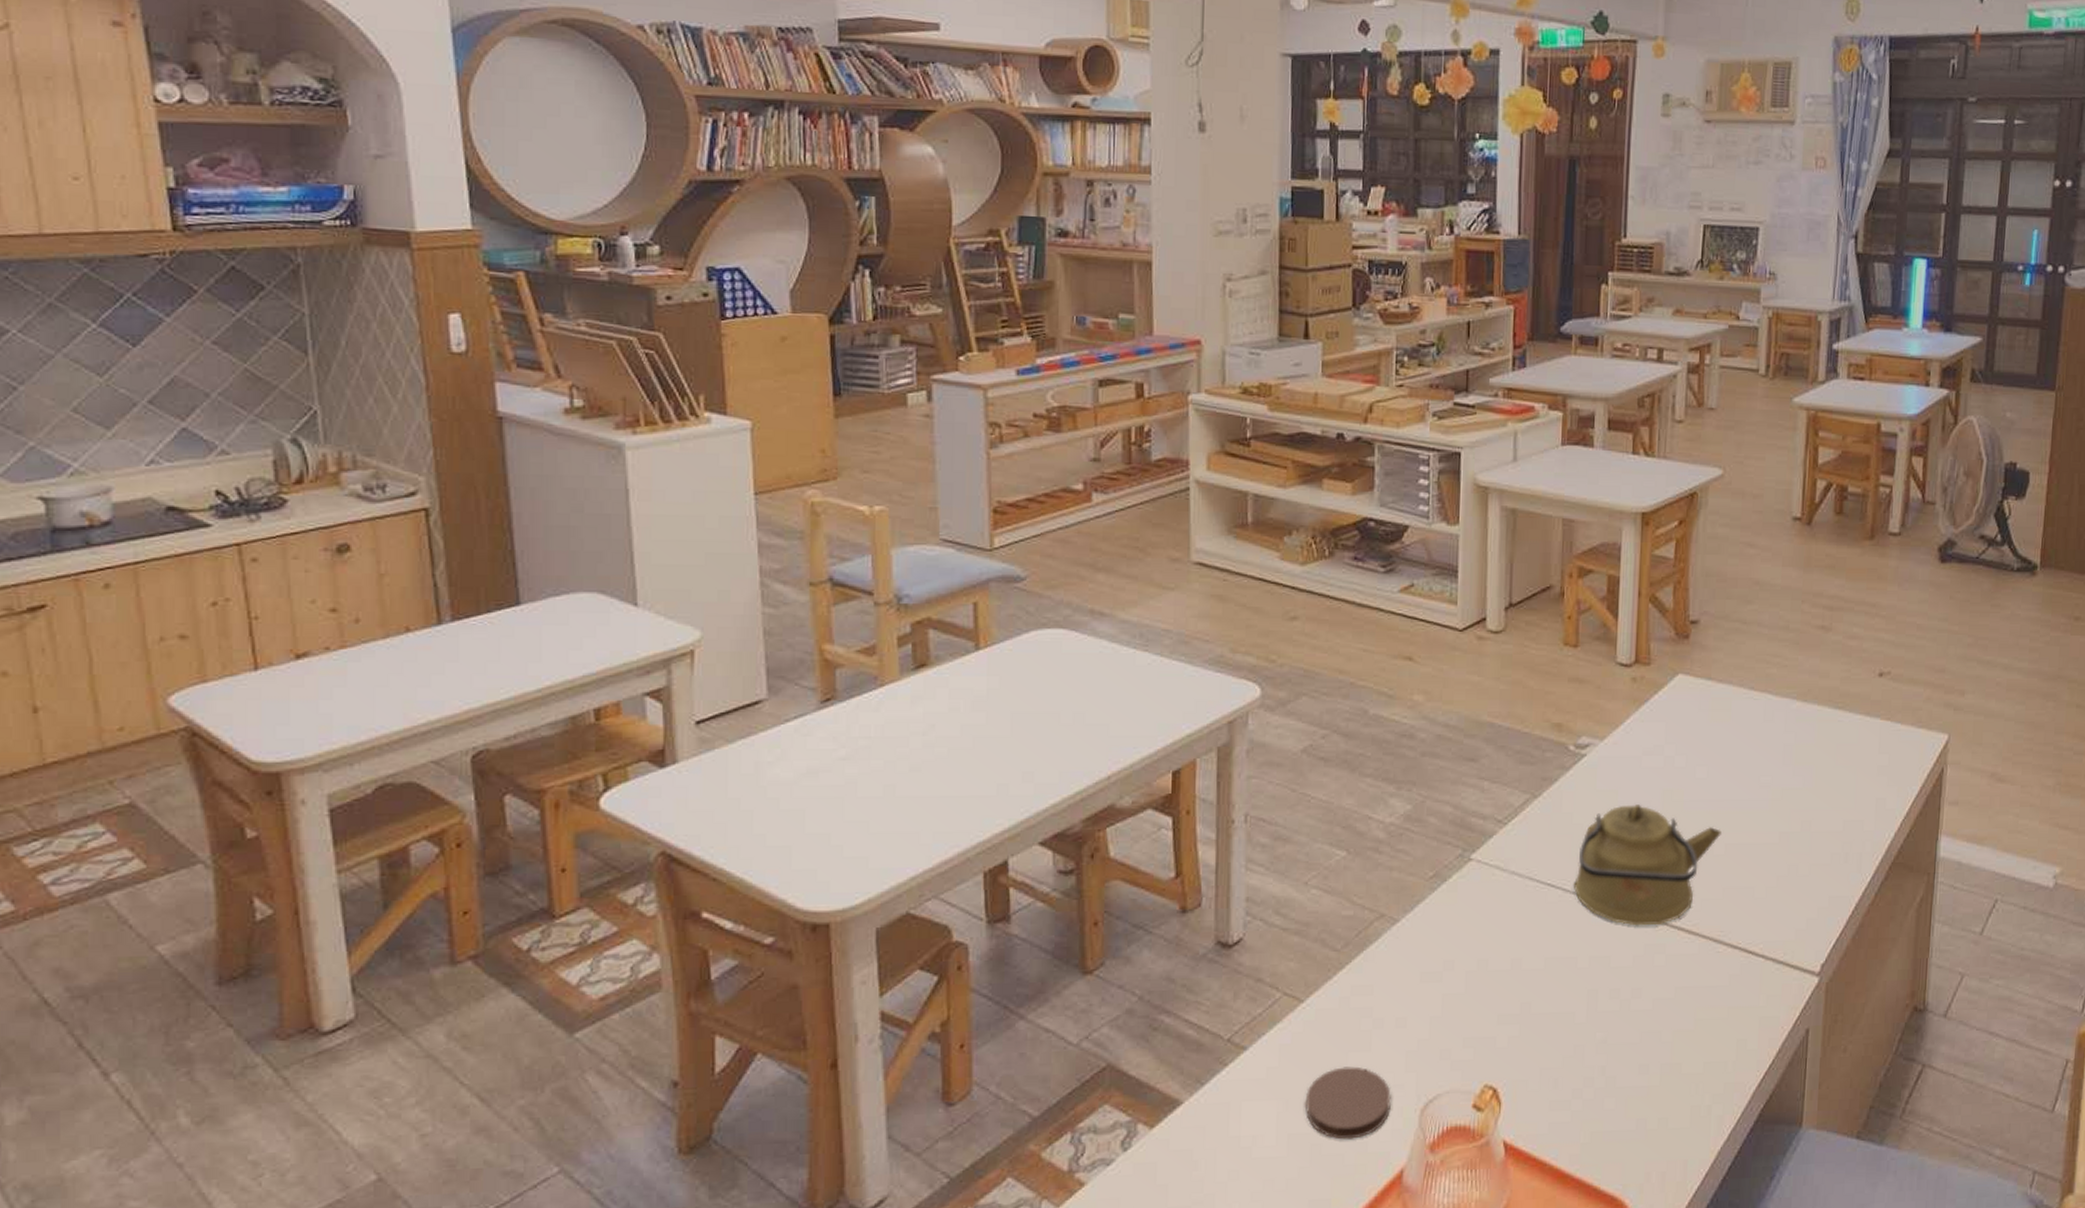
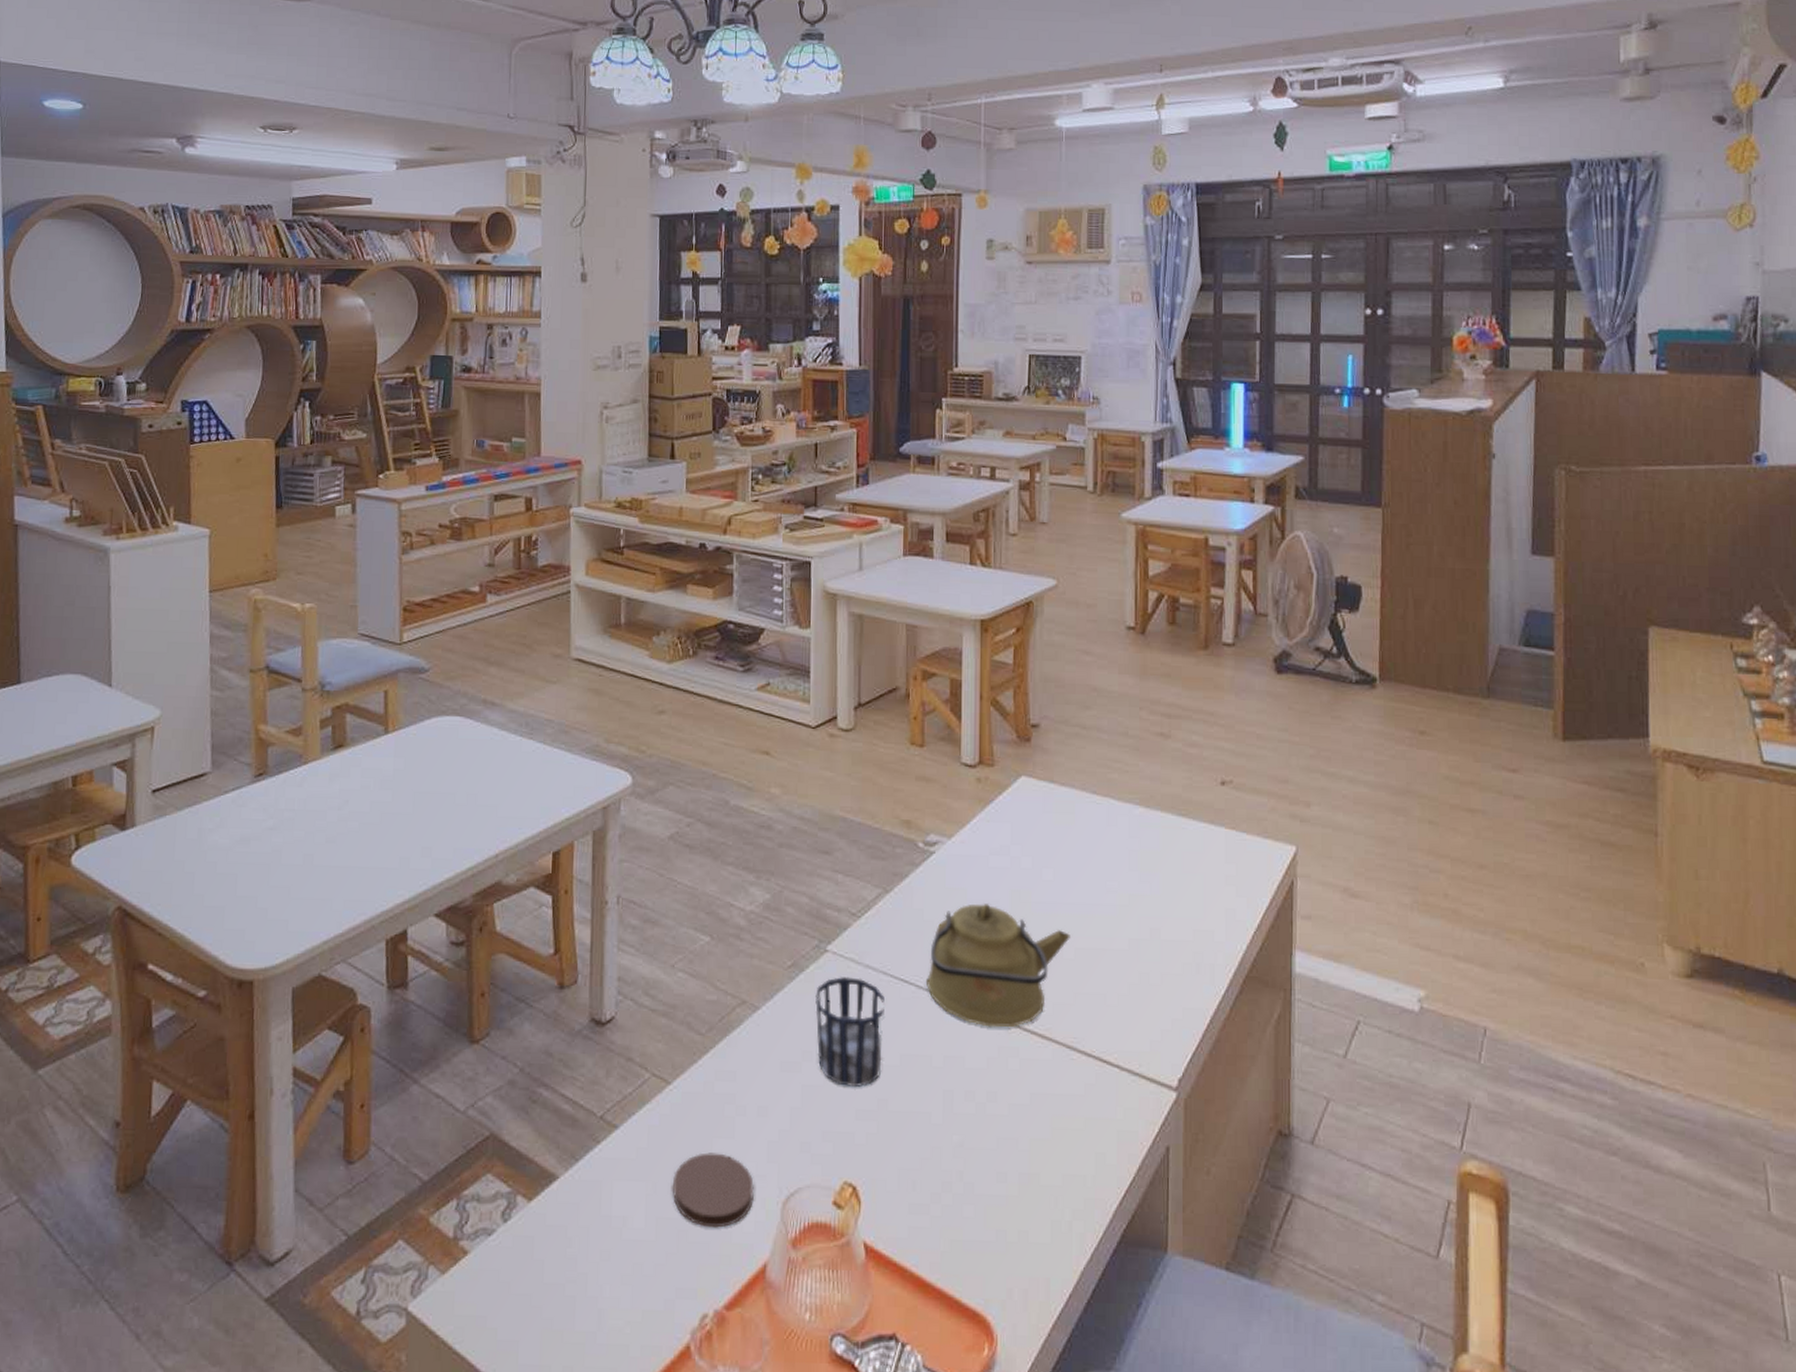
cup: none [1458,884,1530,993] -> present [815,977,885,1088]

